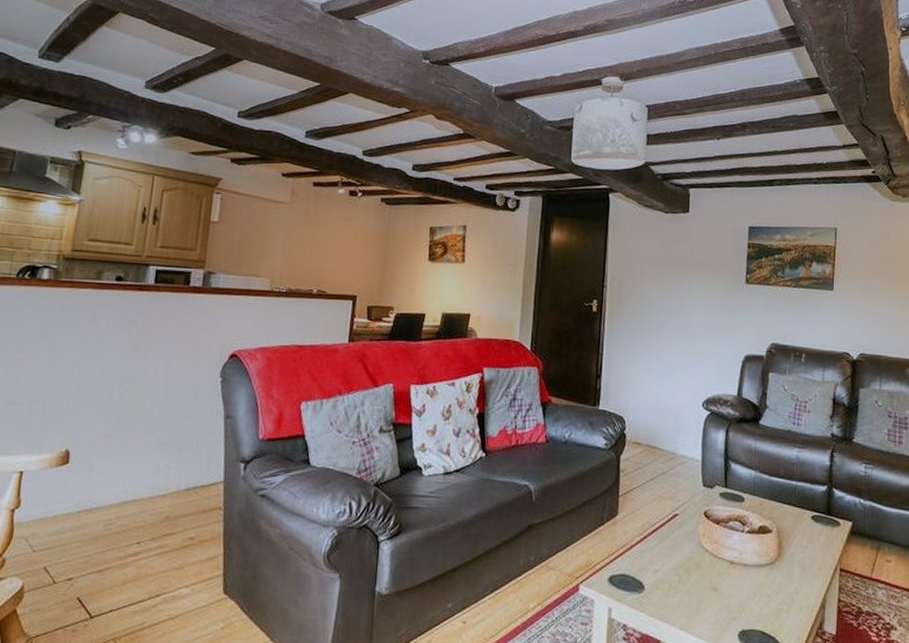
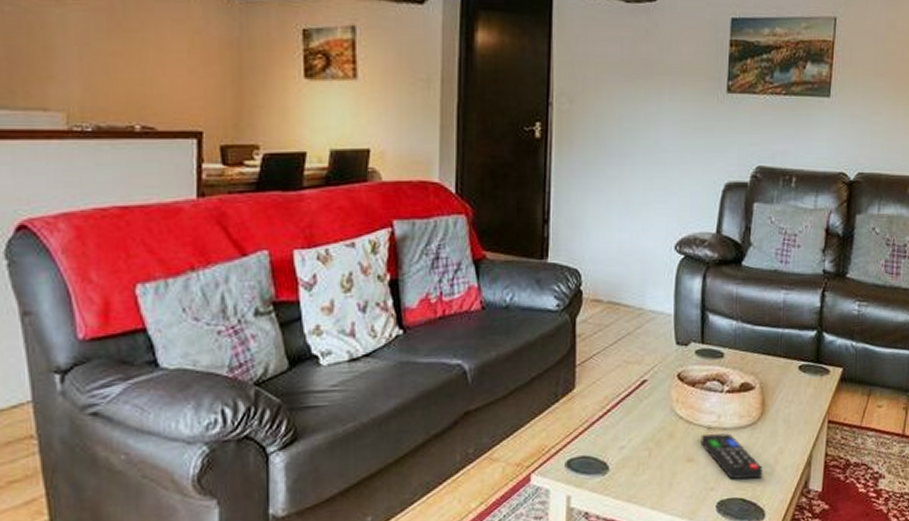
remote control: none [724,567,781,614] -> present [700,433,763,480]

